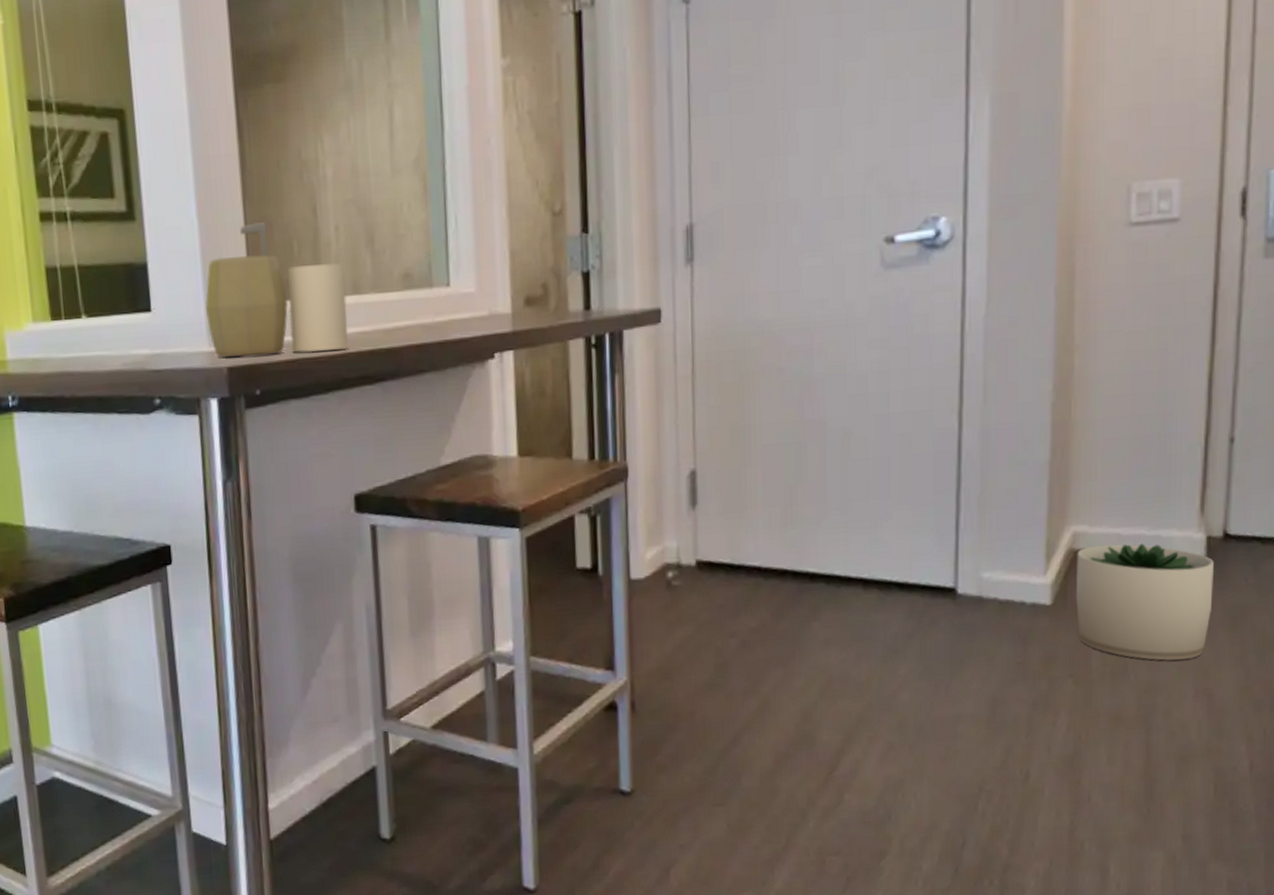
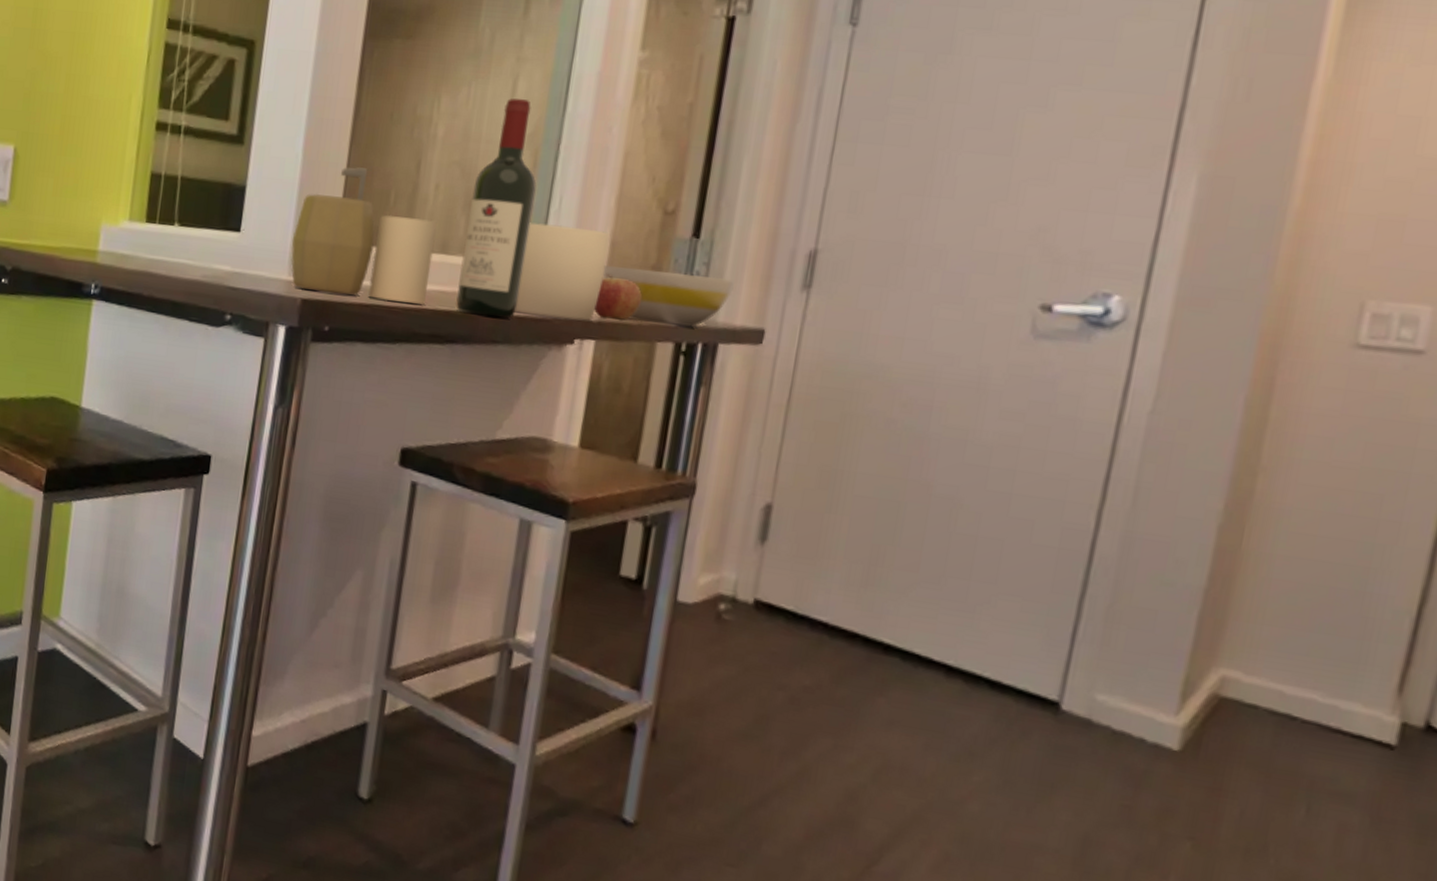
wine bottle: none [371,125,436,349] -> present [456,98,537,319]
planter: none [431,243,510,339] -> present [514,222,611,322]
fruit: none [506,283,548,328] -> present [594,273,643,321]
bowl: none [507,267,627,325] -> present [602,265,735,328]
planter: present [1076,543,1214,661] -> none [1208,696,1407,861]

